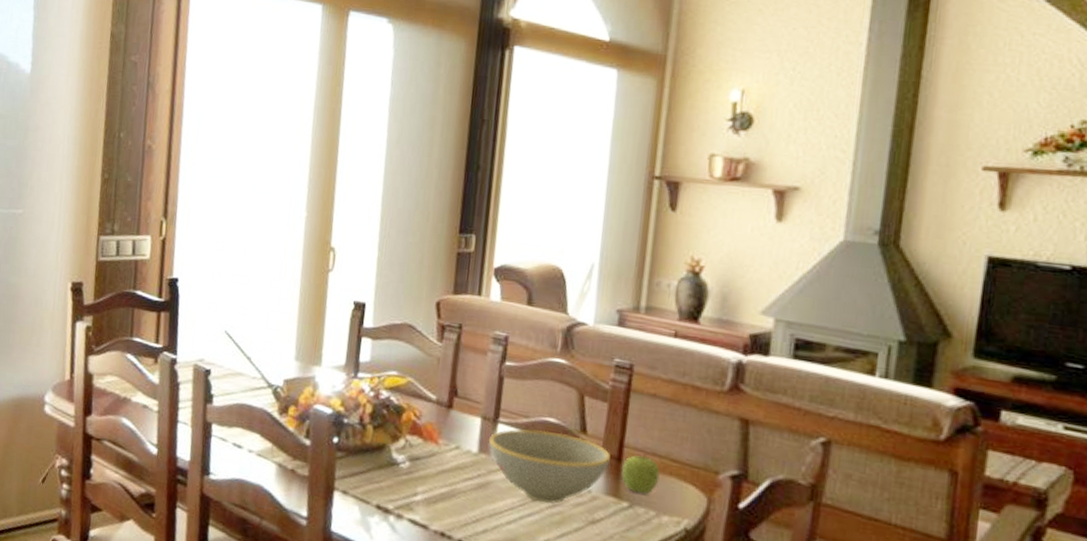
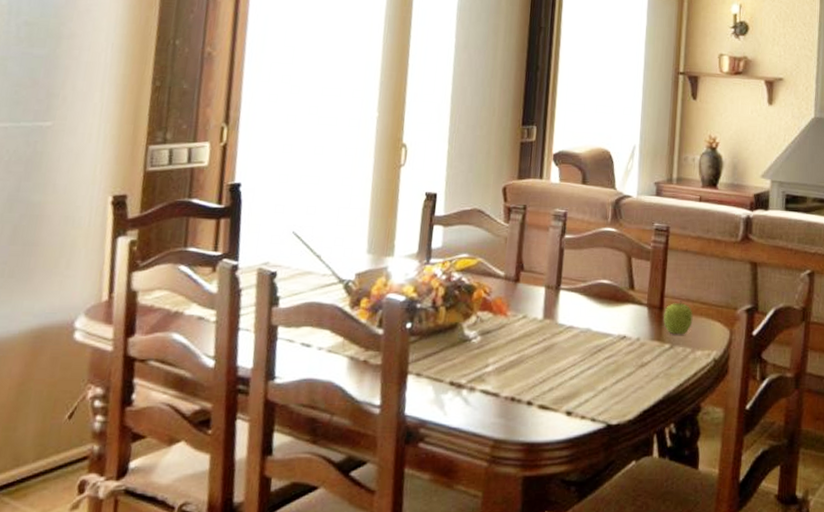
bowl: present [488,429,611,505] -> none [552,291,654,356]

